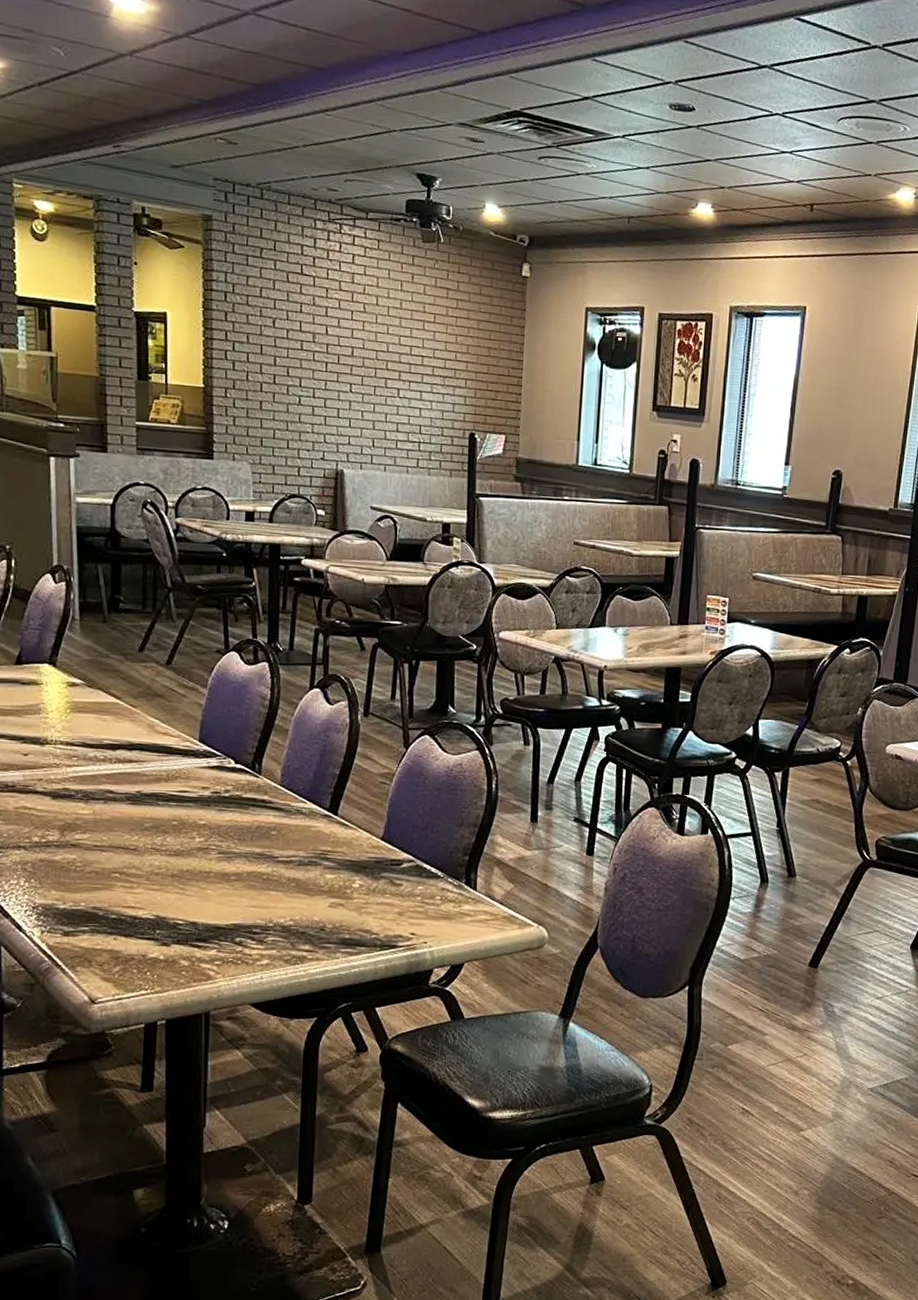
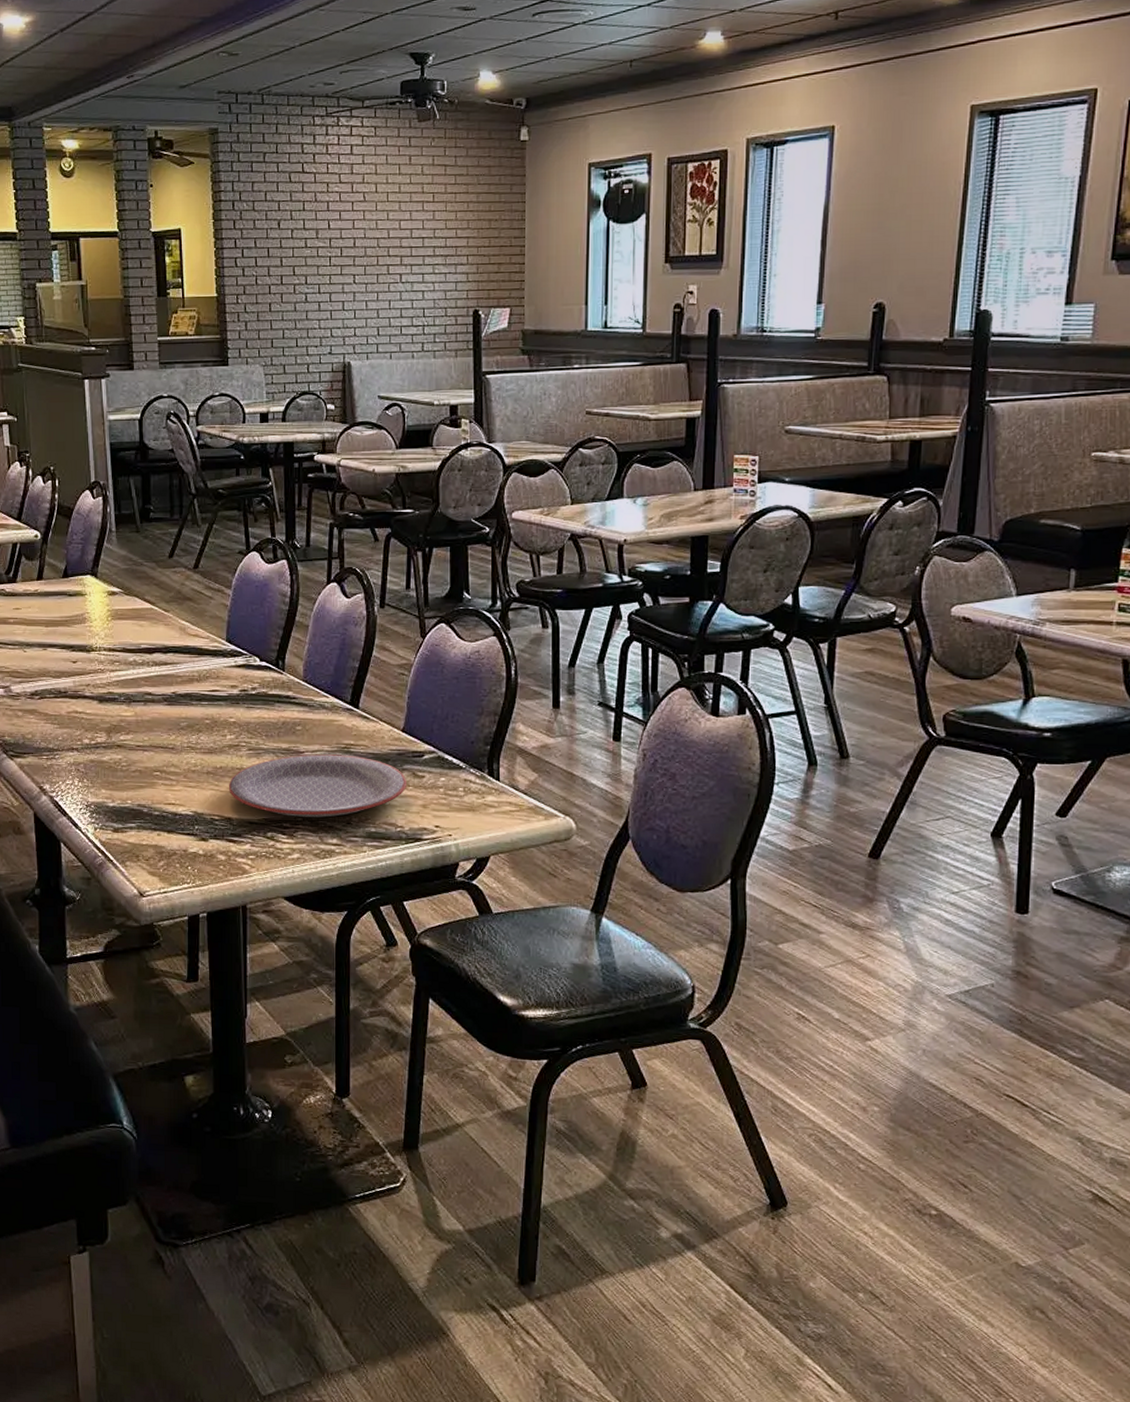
plate: none [194,859,385,924] -> present [228,754,407,818]

